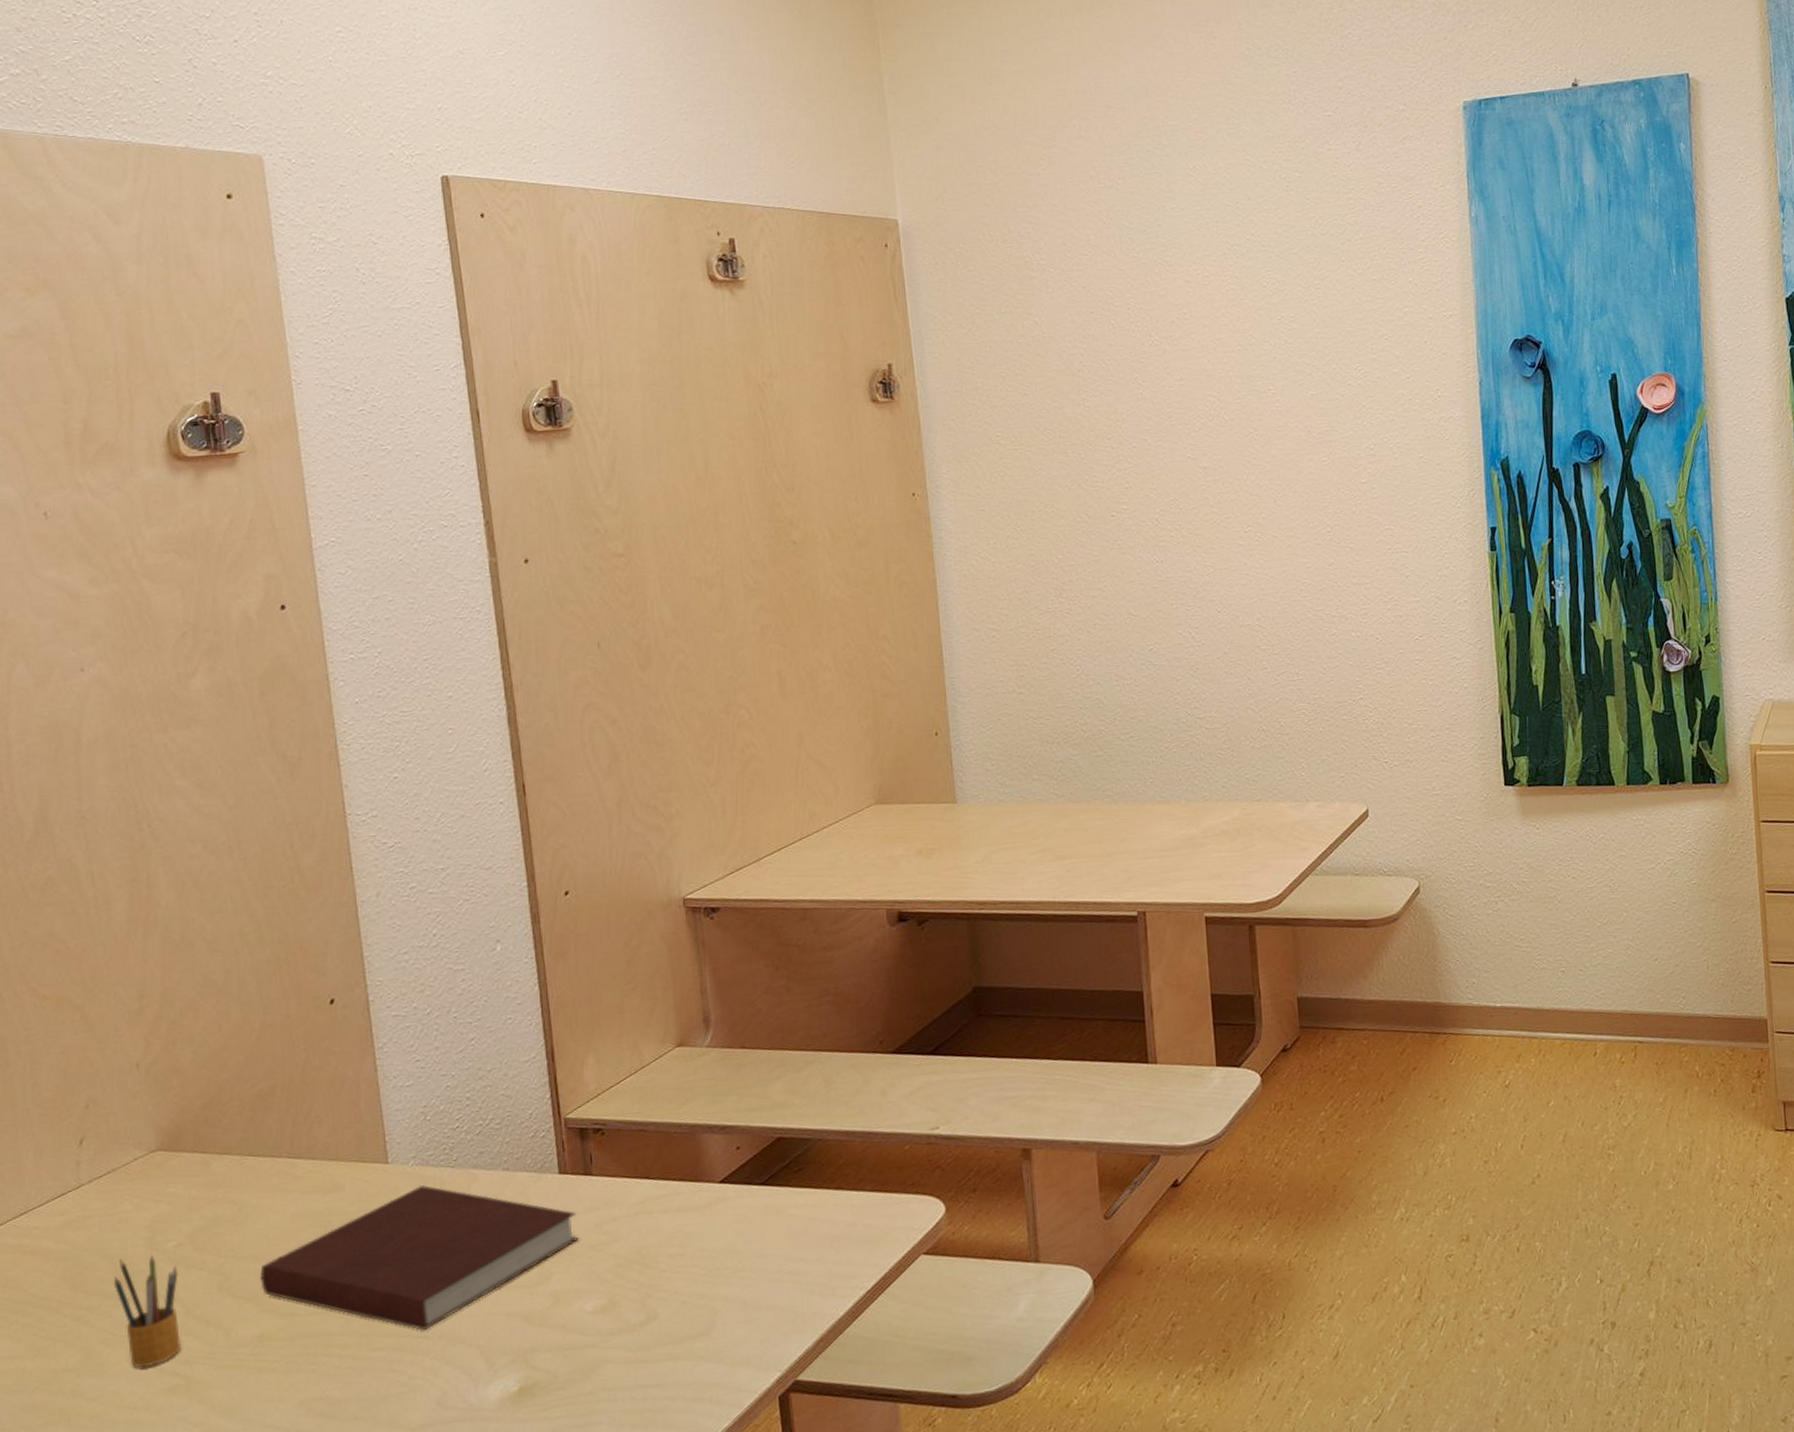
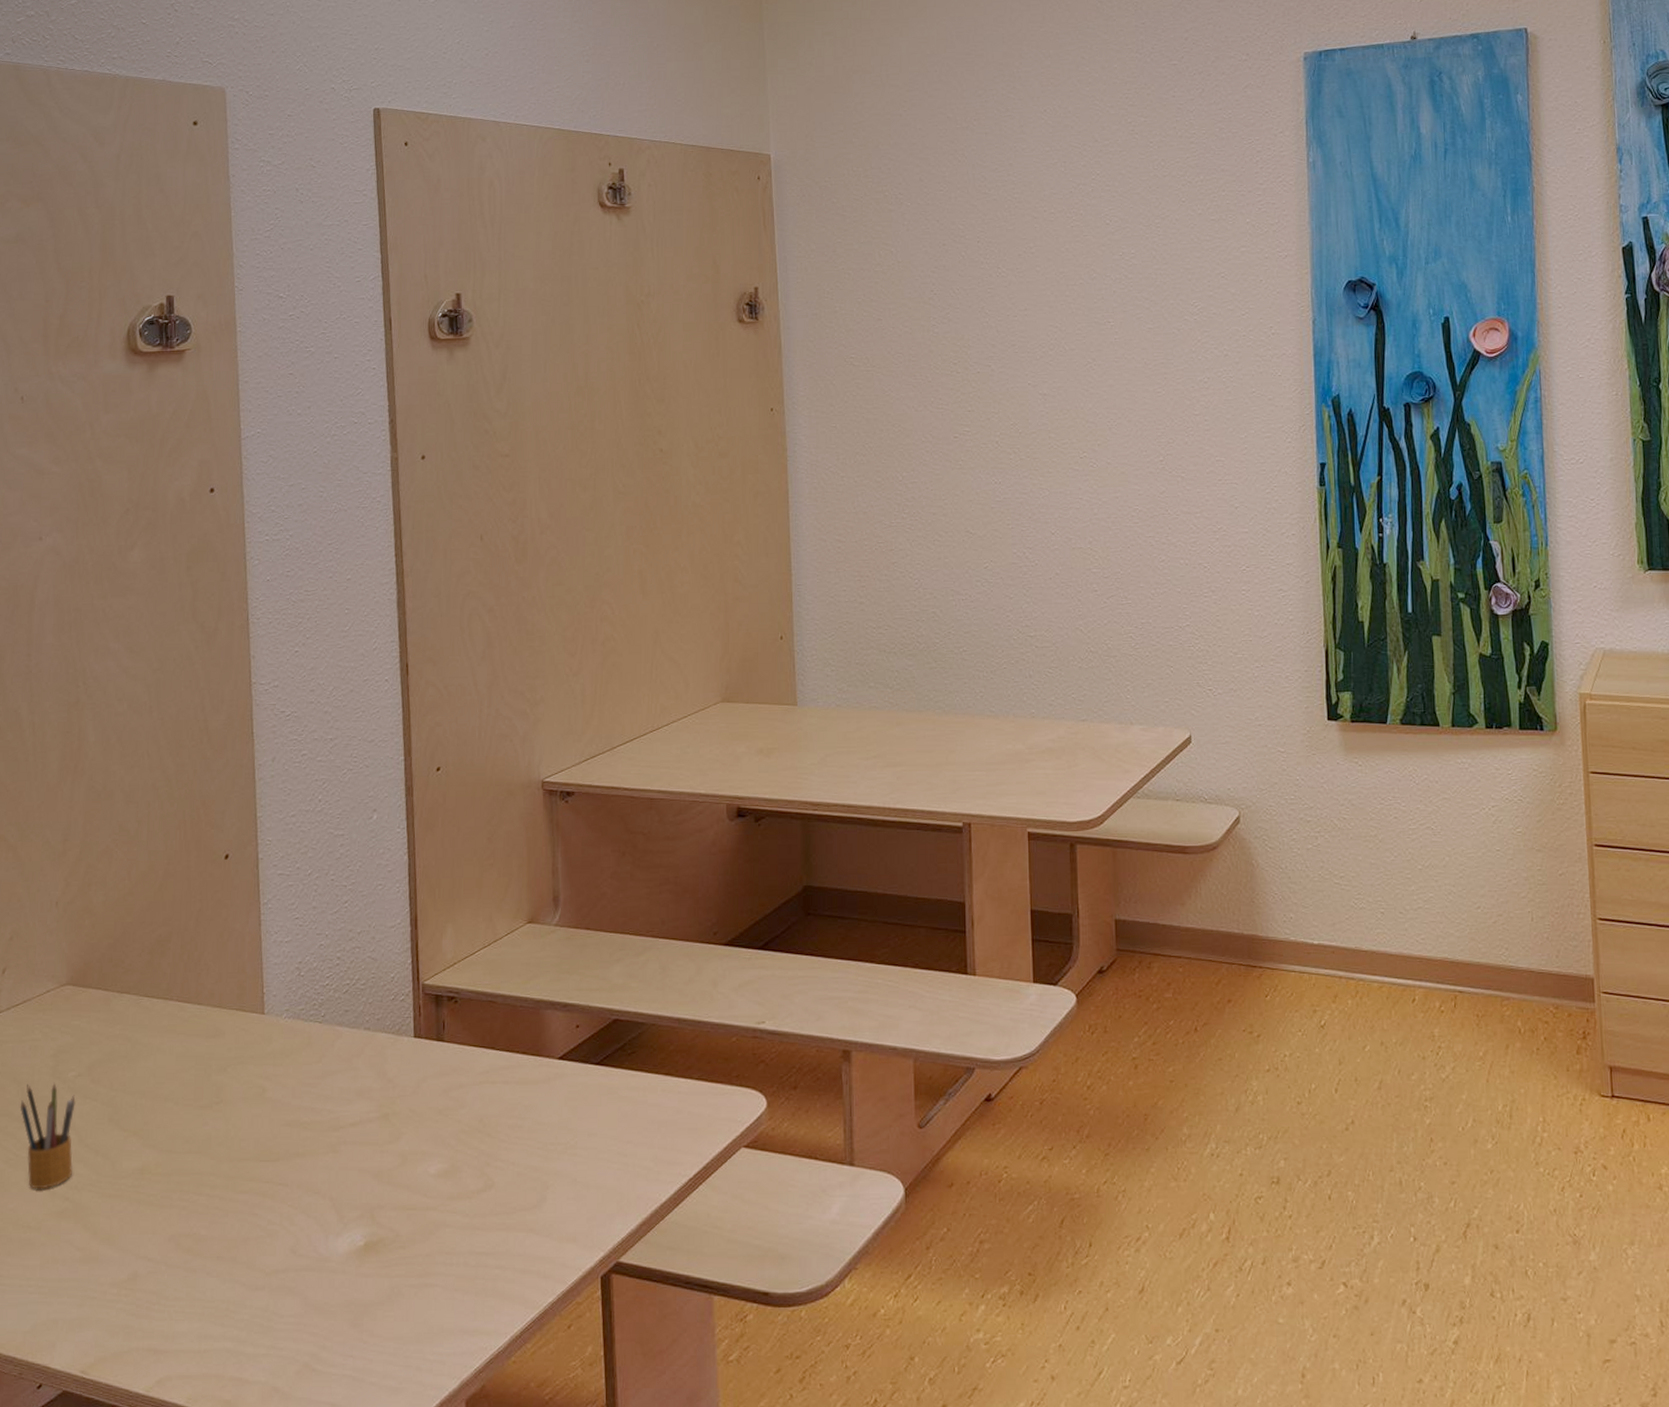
notebook: present [260,1185,579,1330] -> none [145,1038,428,1177]

